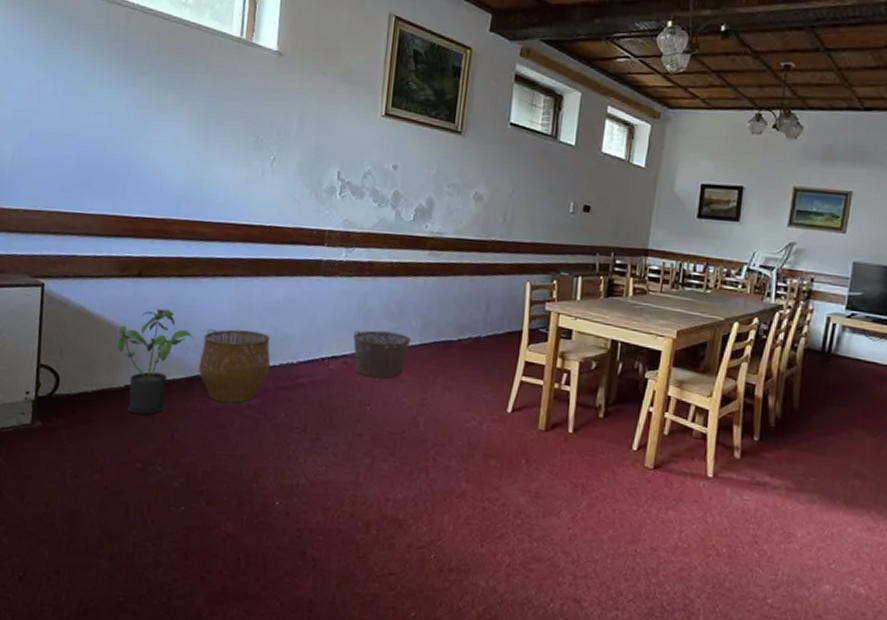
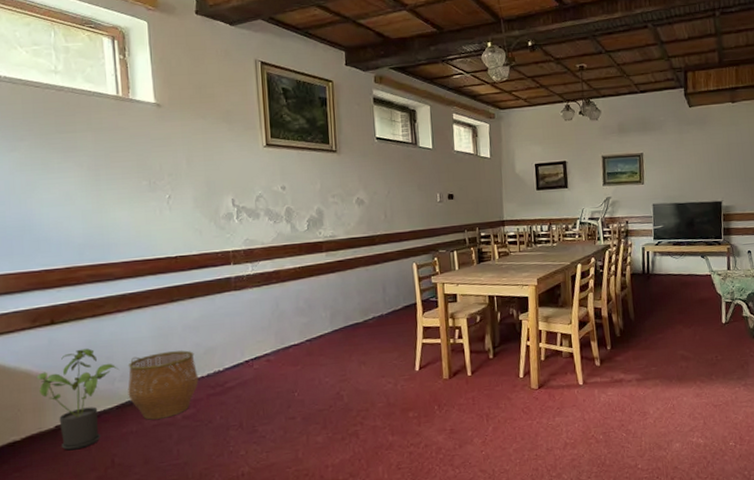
basket: present [353,330,411,379] -> none [271,325,324,369]

